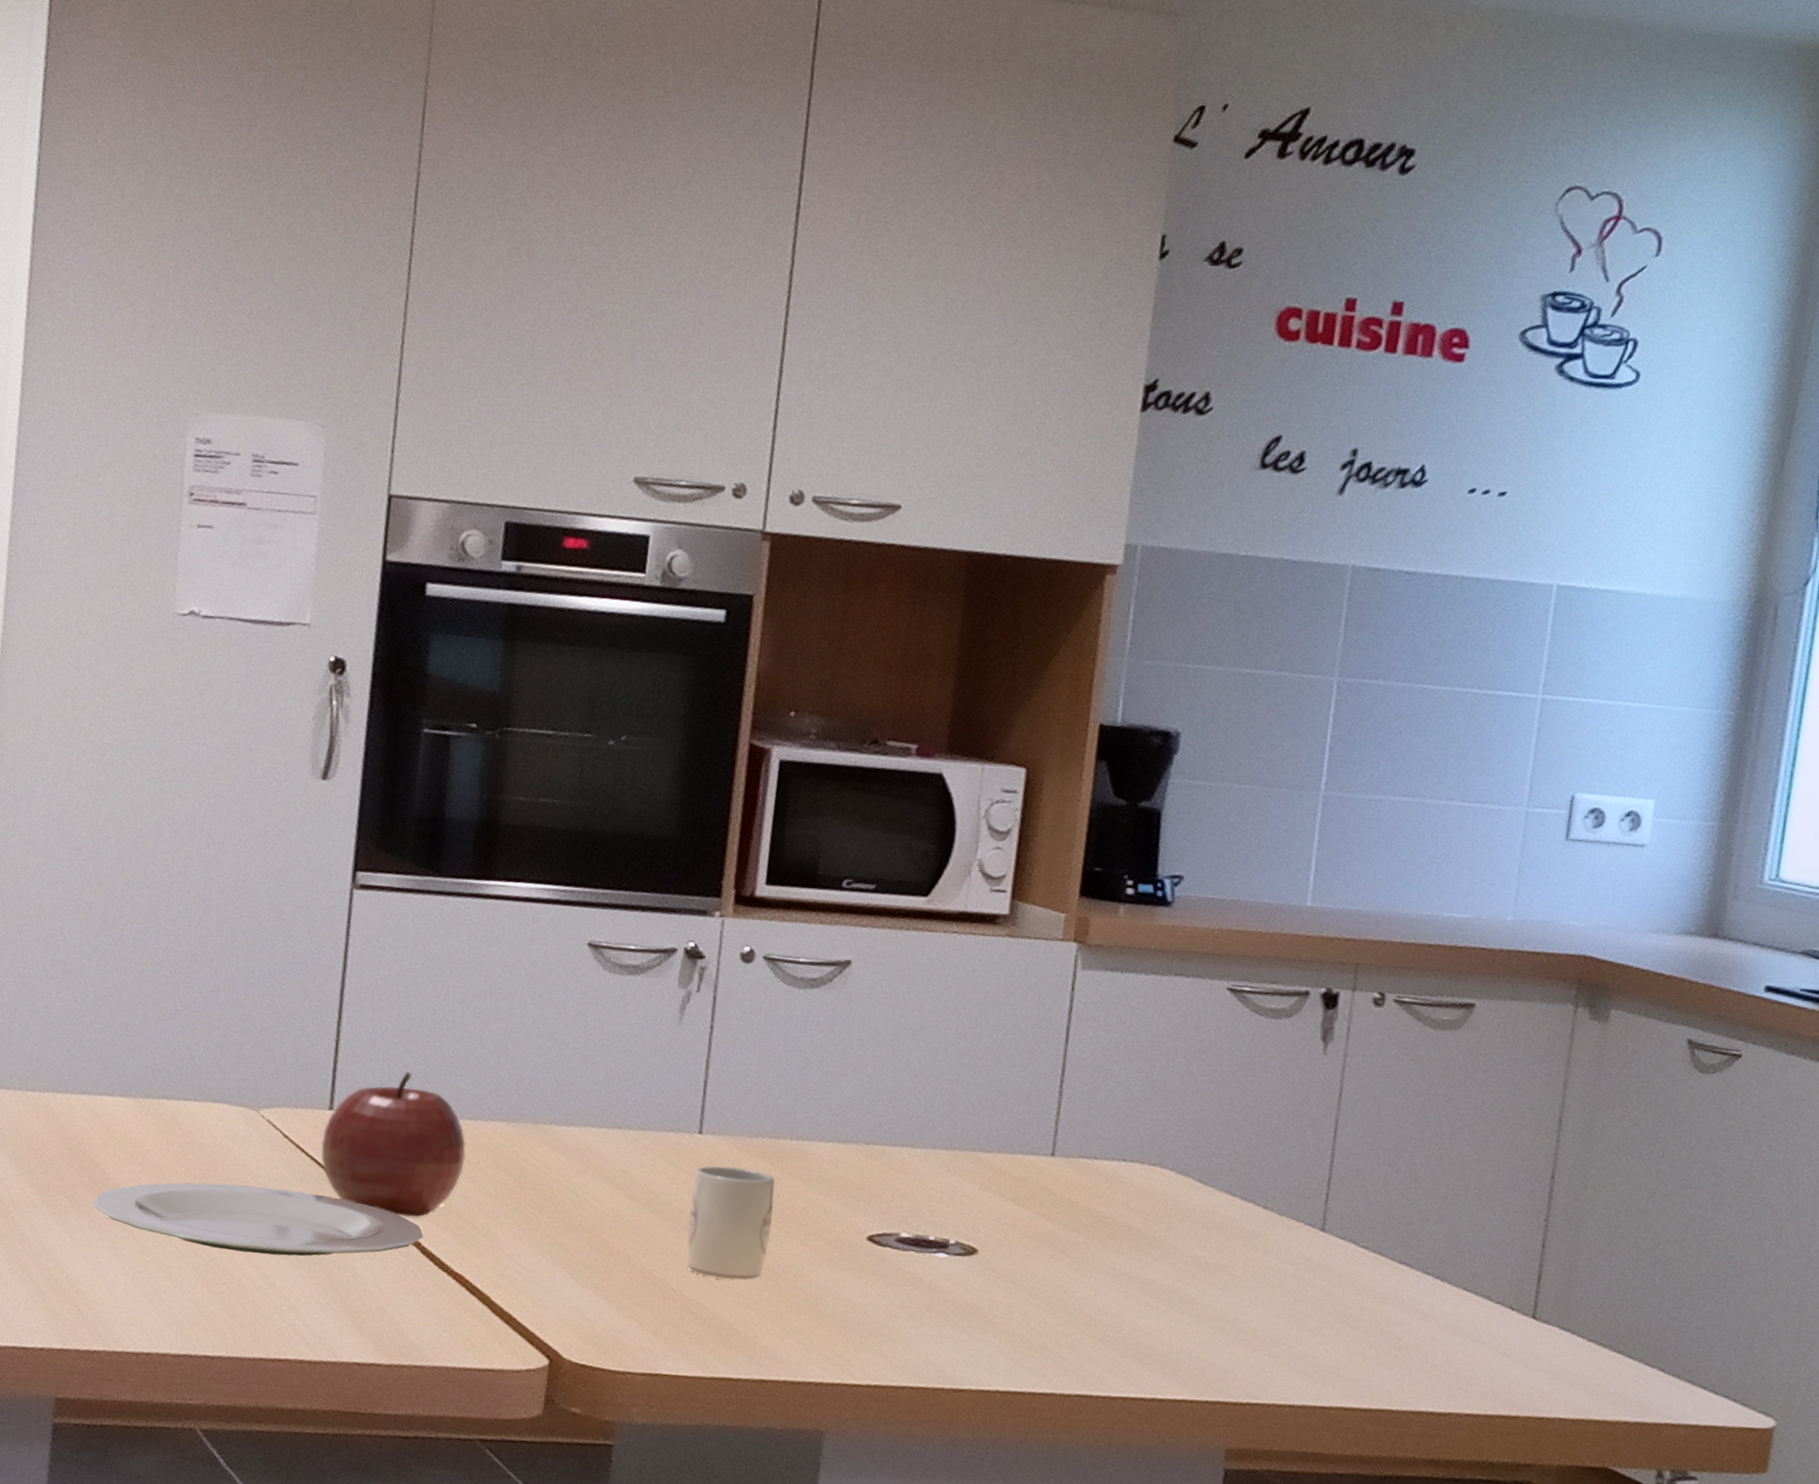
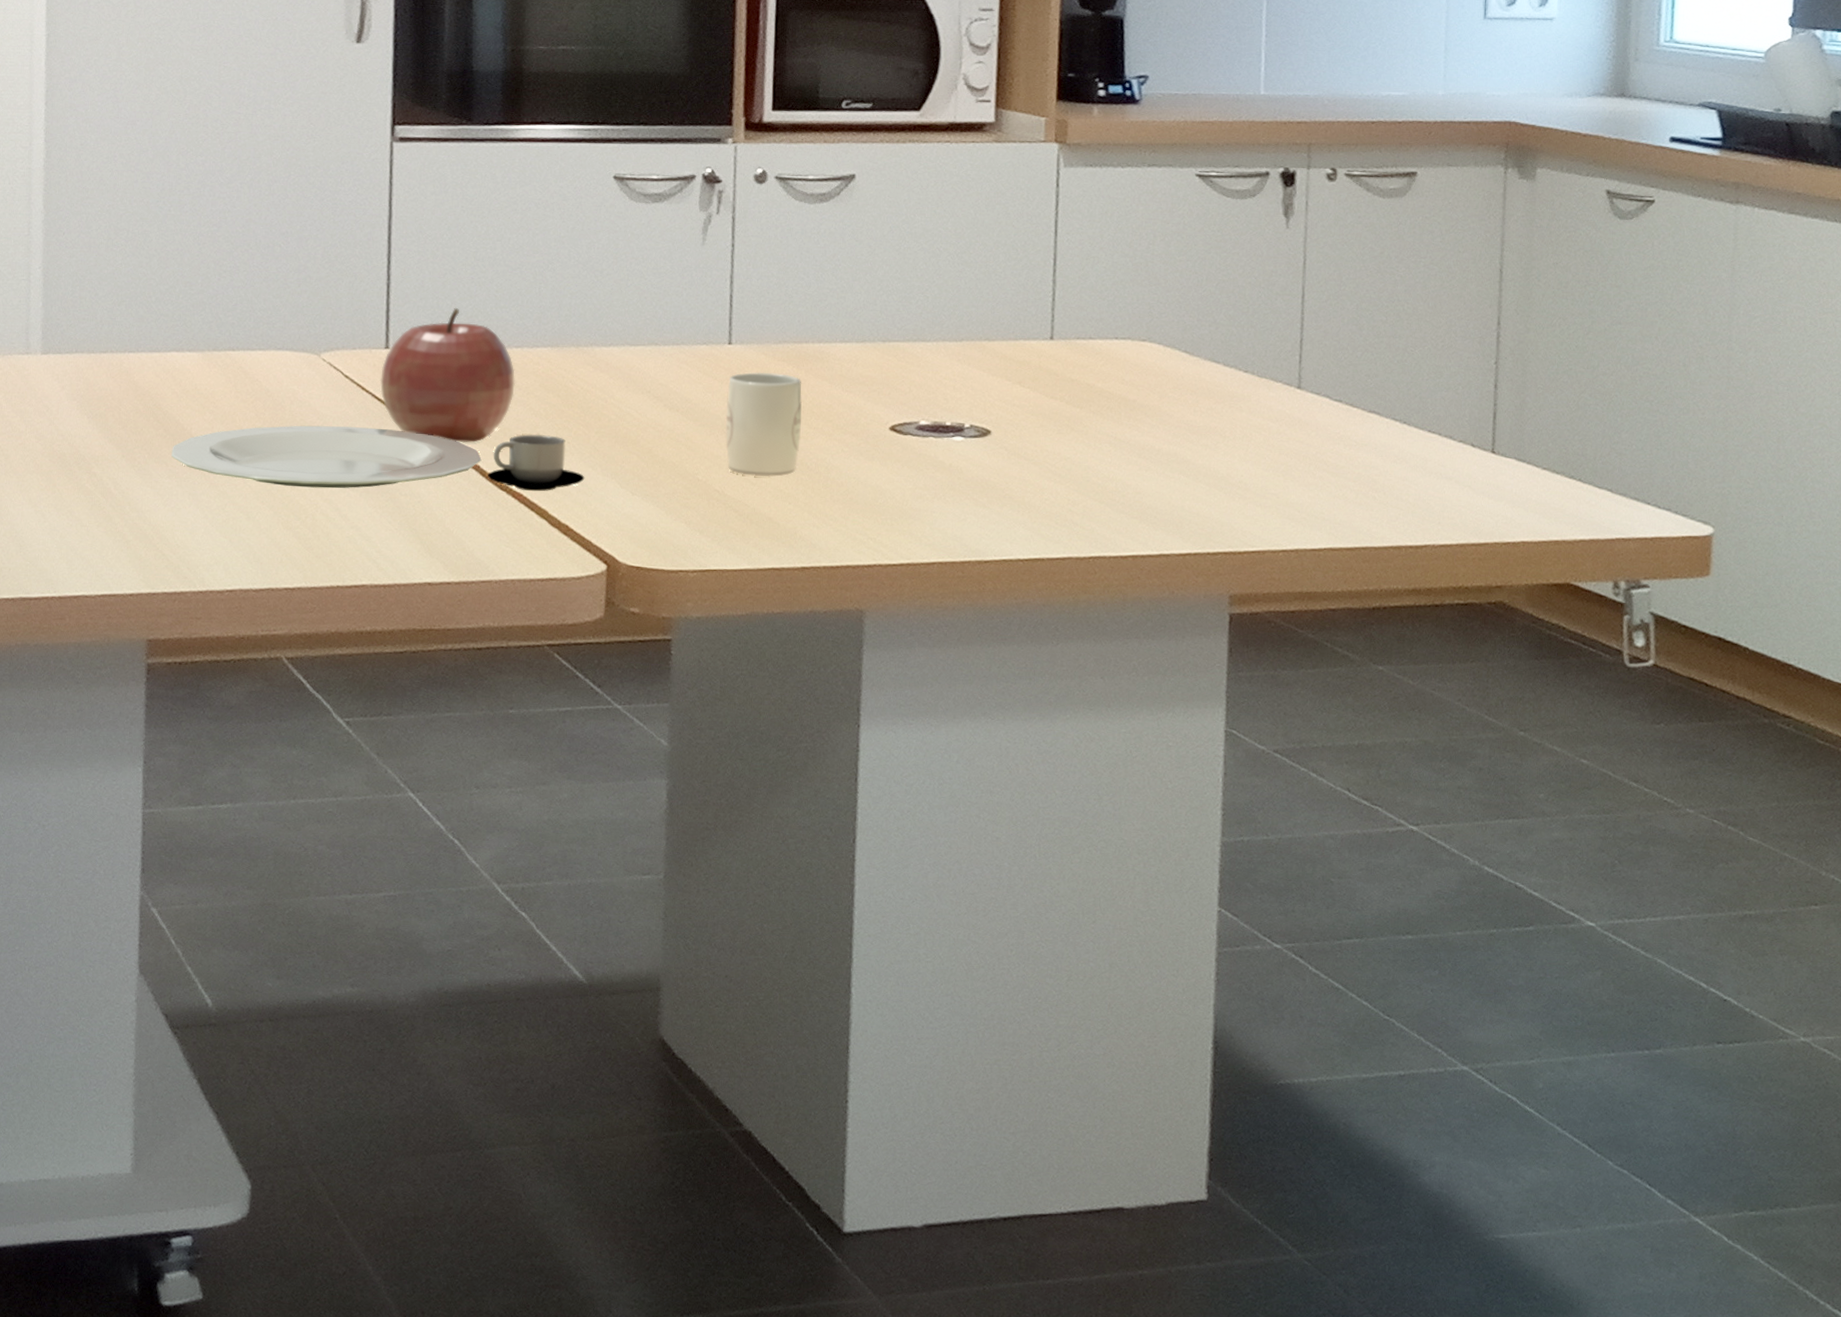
cup: none [429,1213,533,1276] -> present [488,434,585,492]

